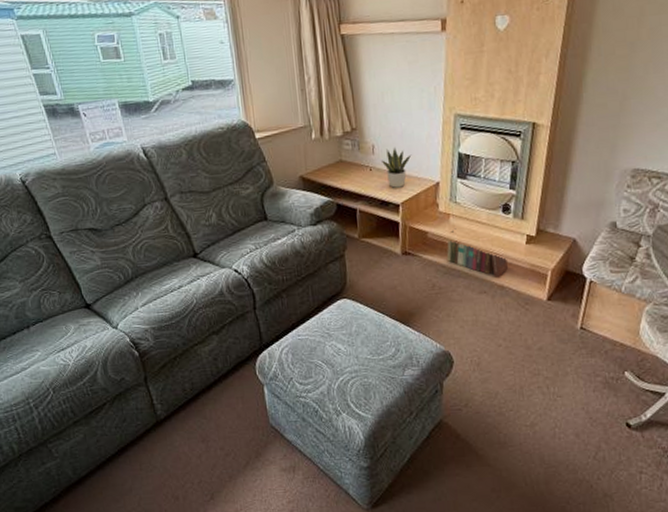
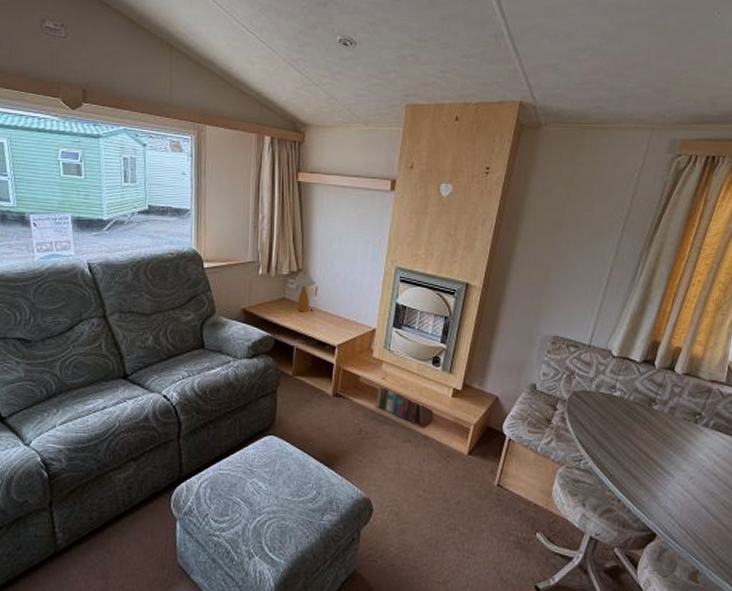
table lamp: none [347,129,372,173] -> present [292,270,316,312]
potted plant: present [382,146,412,188] -> none [323,290,352,330]

